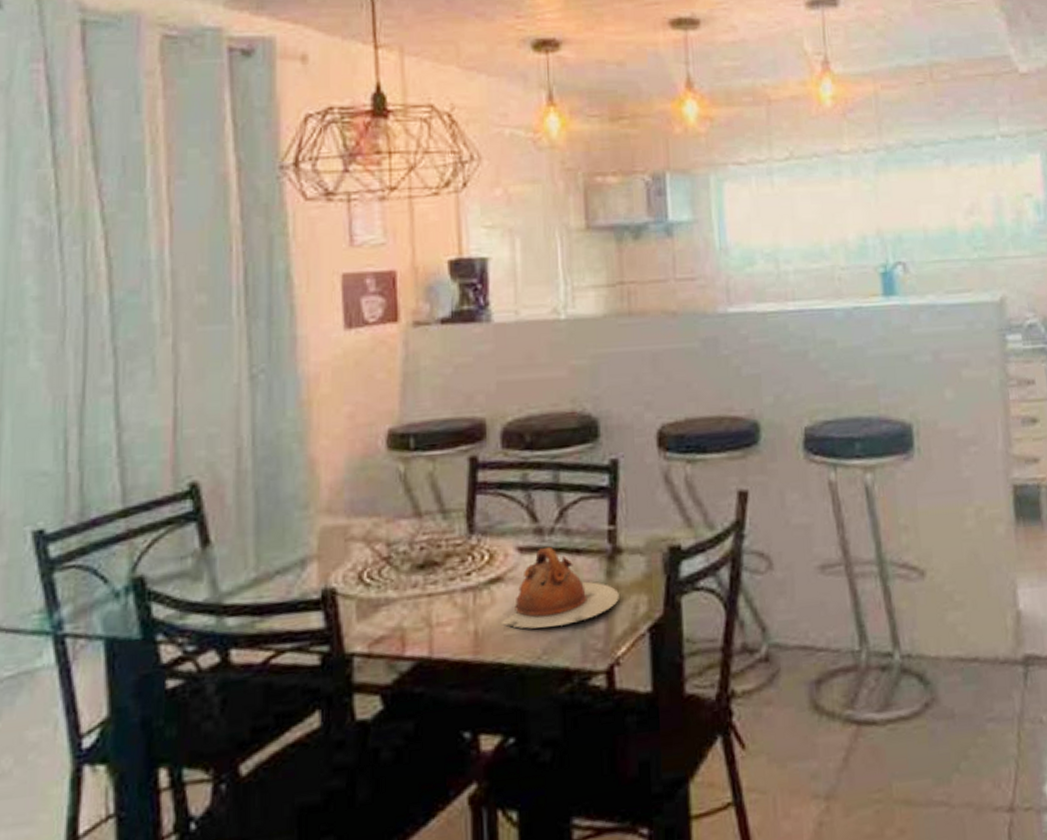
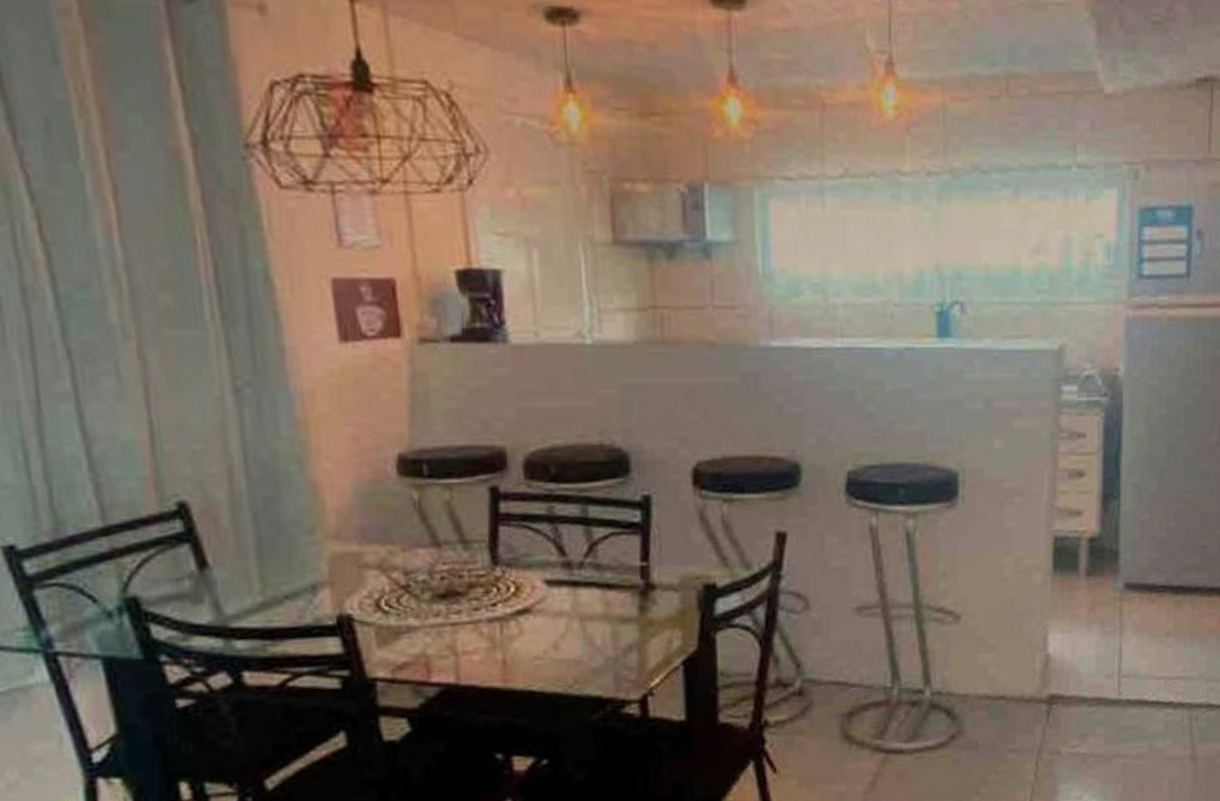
teapot: present [500,546,619,629] -> none [529,580,652,659]

